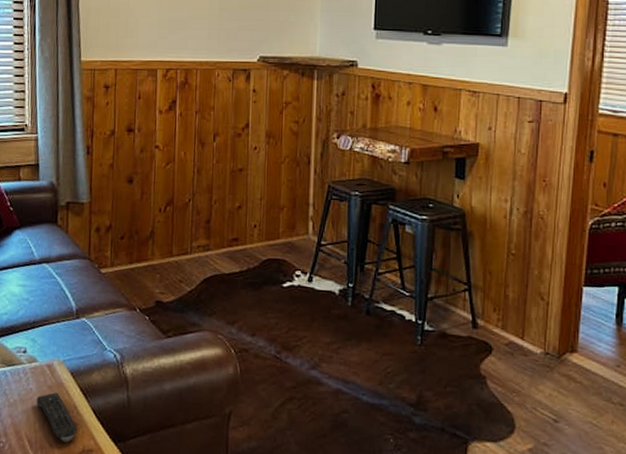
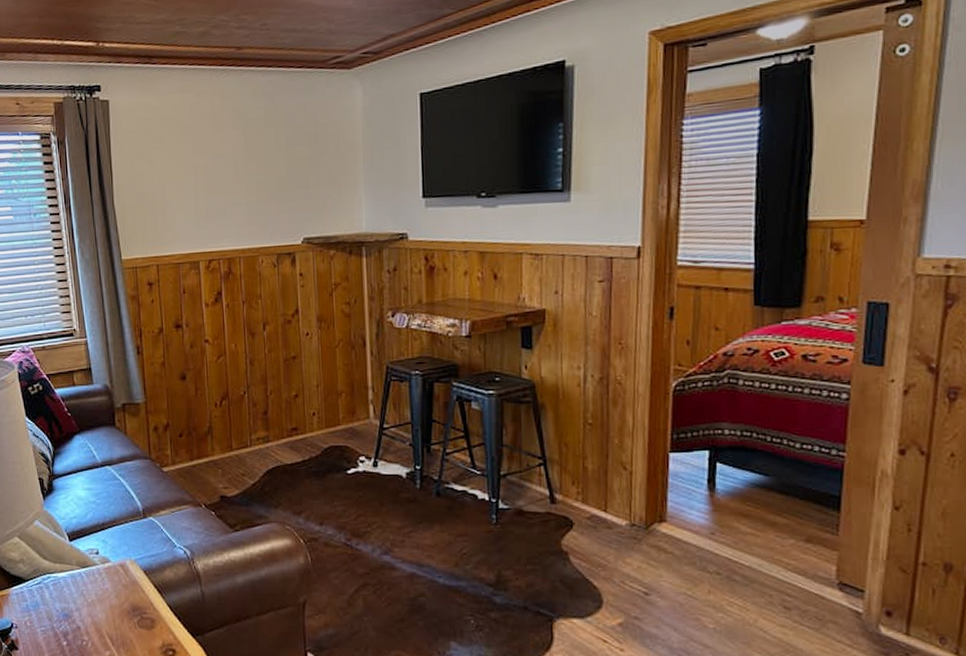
remote control: present [36,392,78,443] -> none [113,590,156,638]

